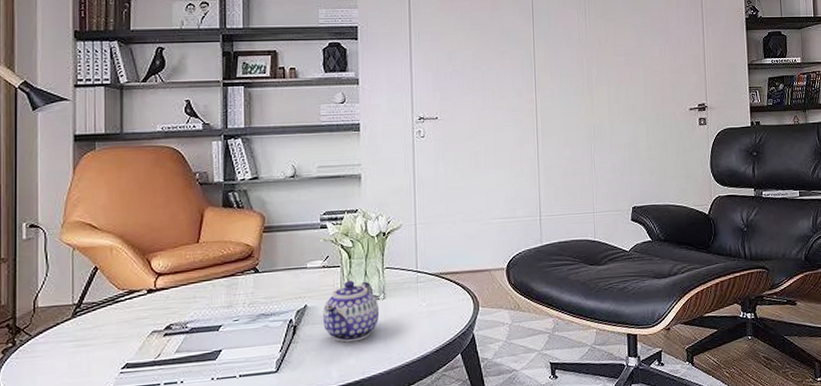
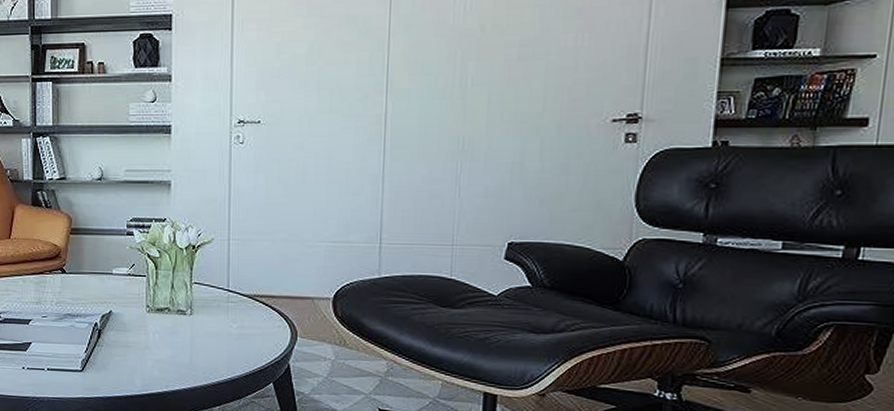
teapot: present [322,281,380,343] -> none [126,292,186,354]

